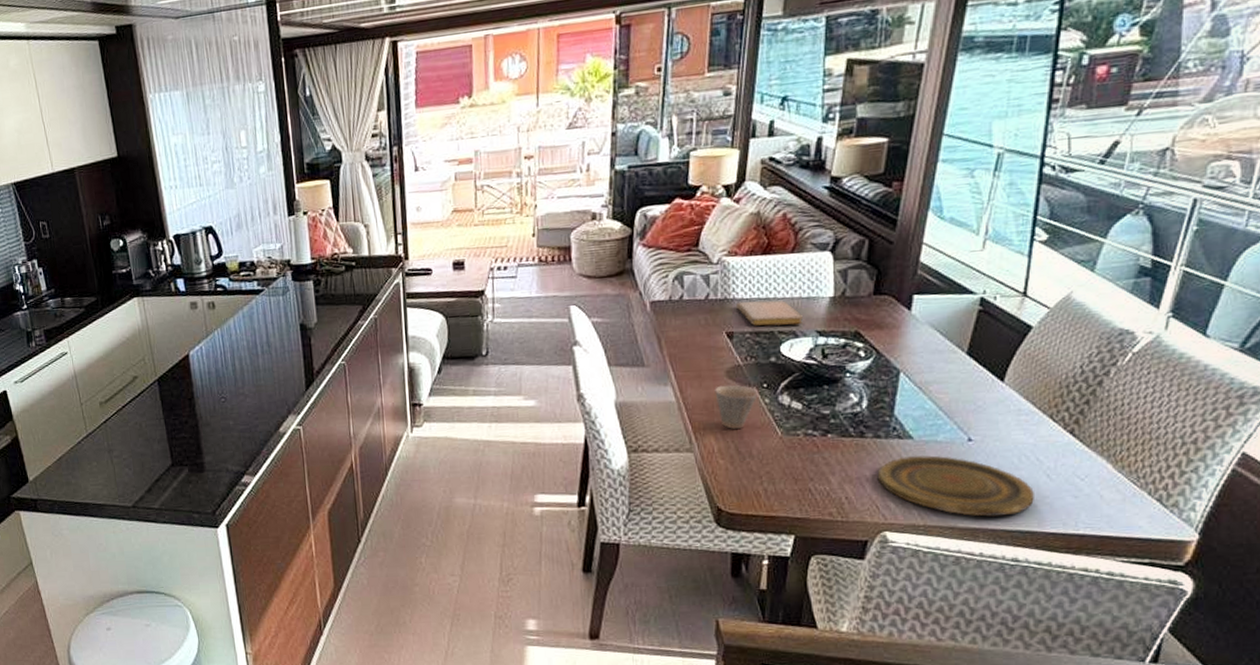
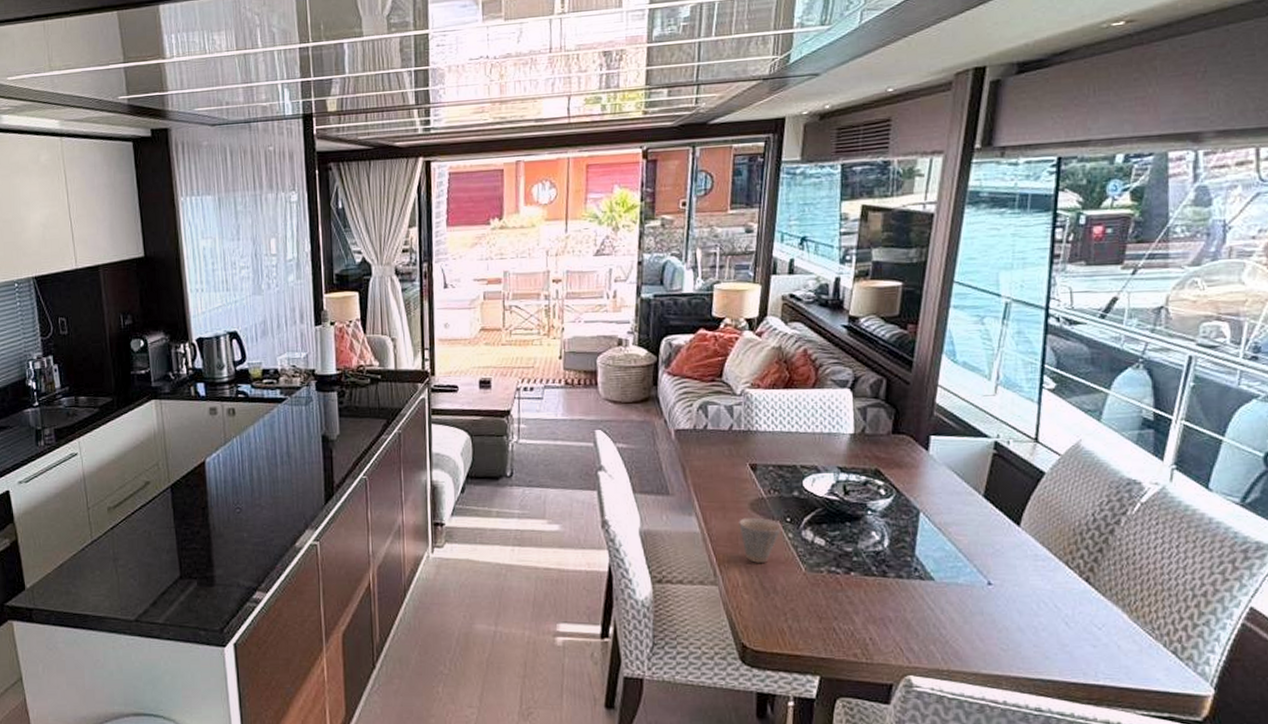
notebook: present [736,300,804,327] -> none [760,434,825,461]
plate: present [877,455,1034,518] -> none [900,597,1054,665]

